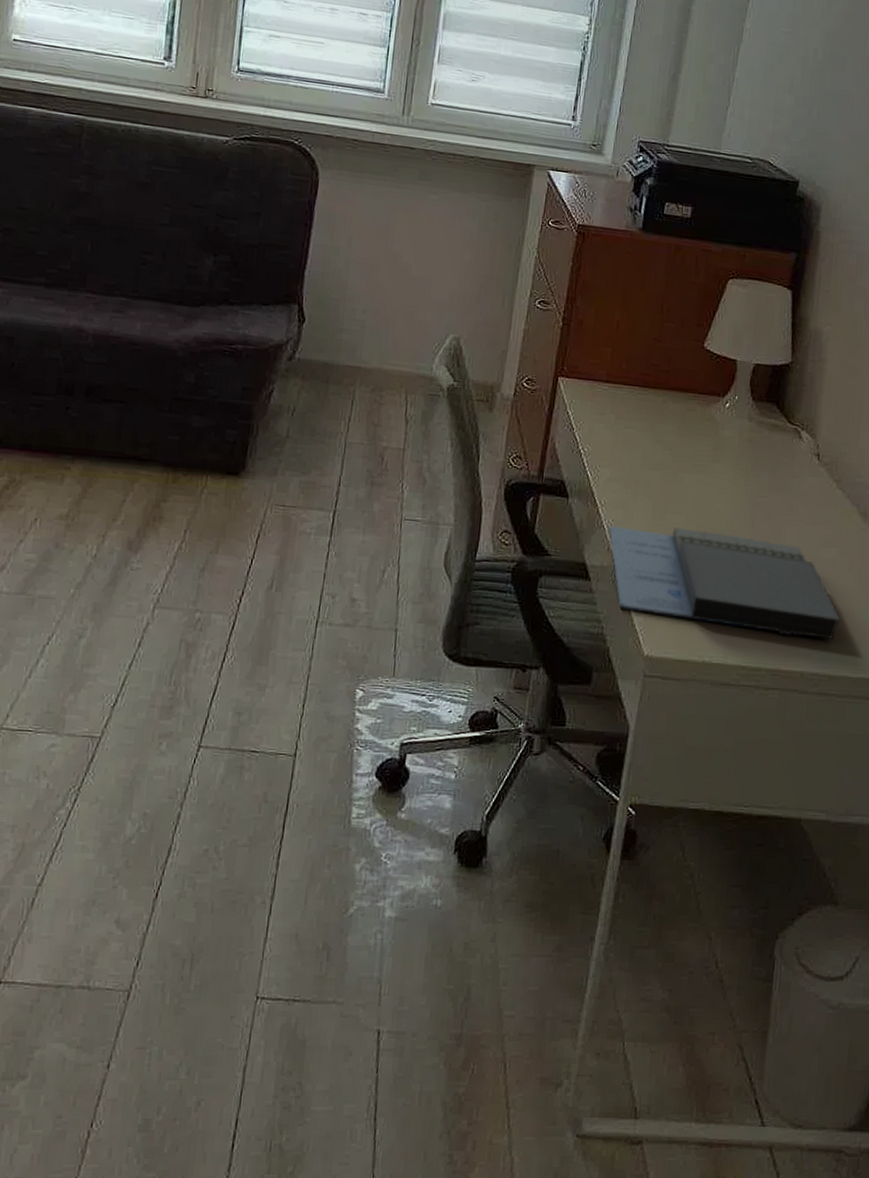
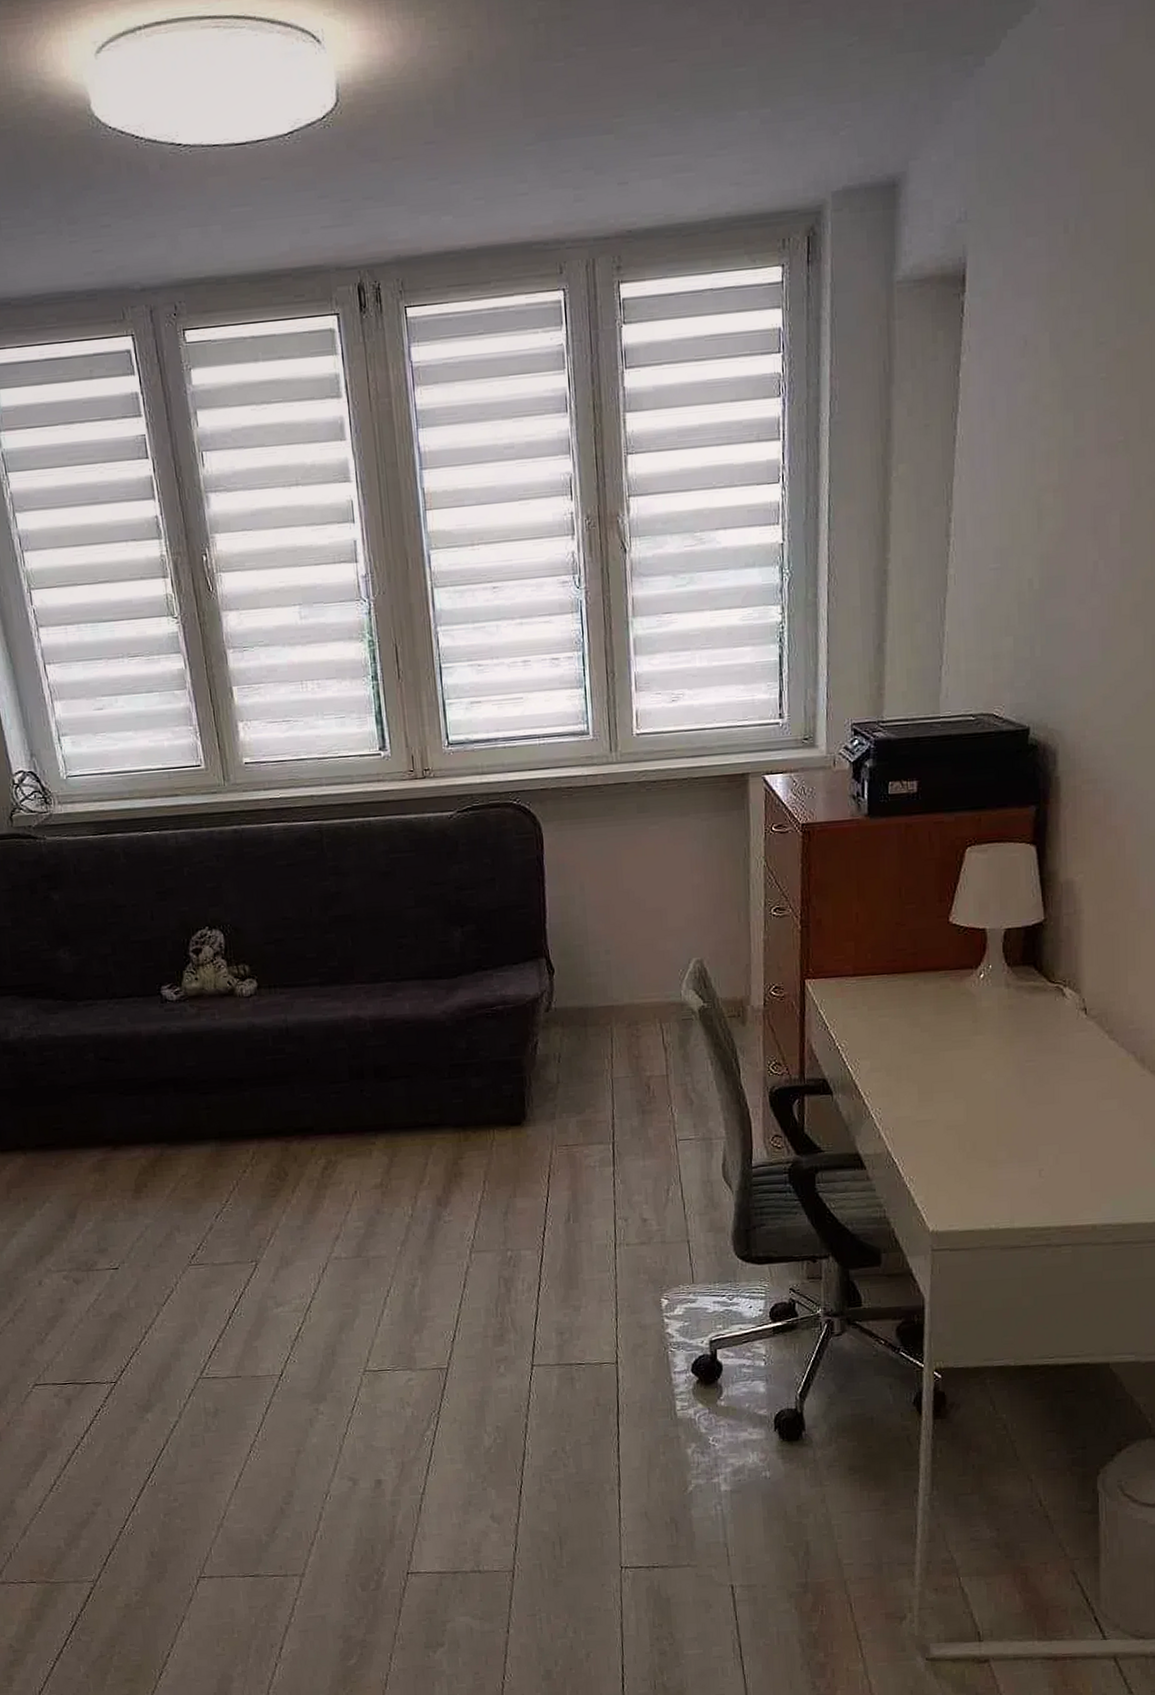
notebook: present [609,526,841,639] -> none [877,1103,1129,1193]

